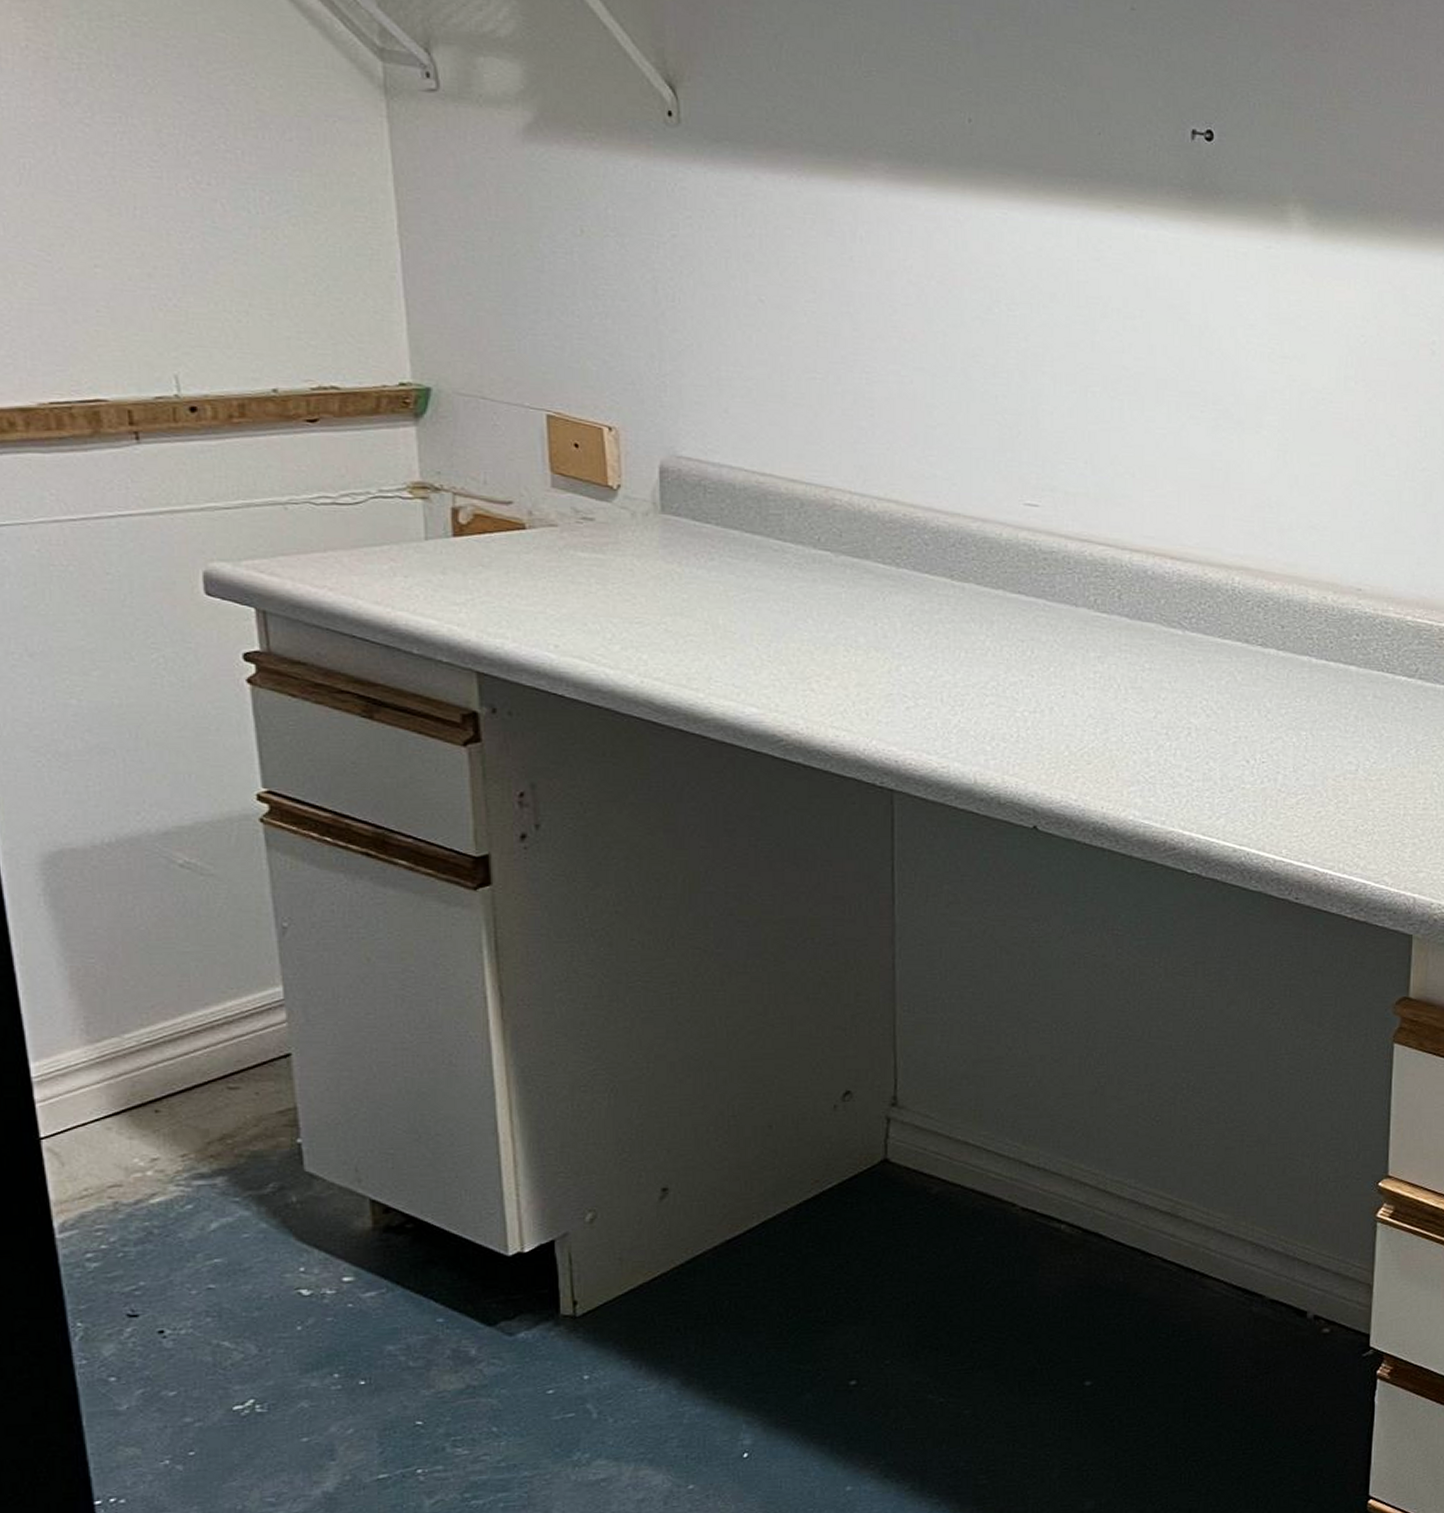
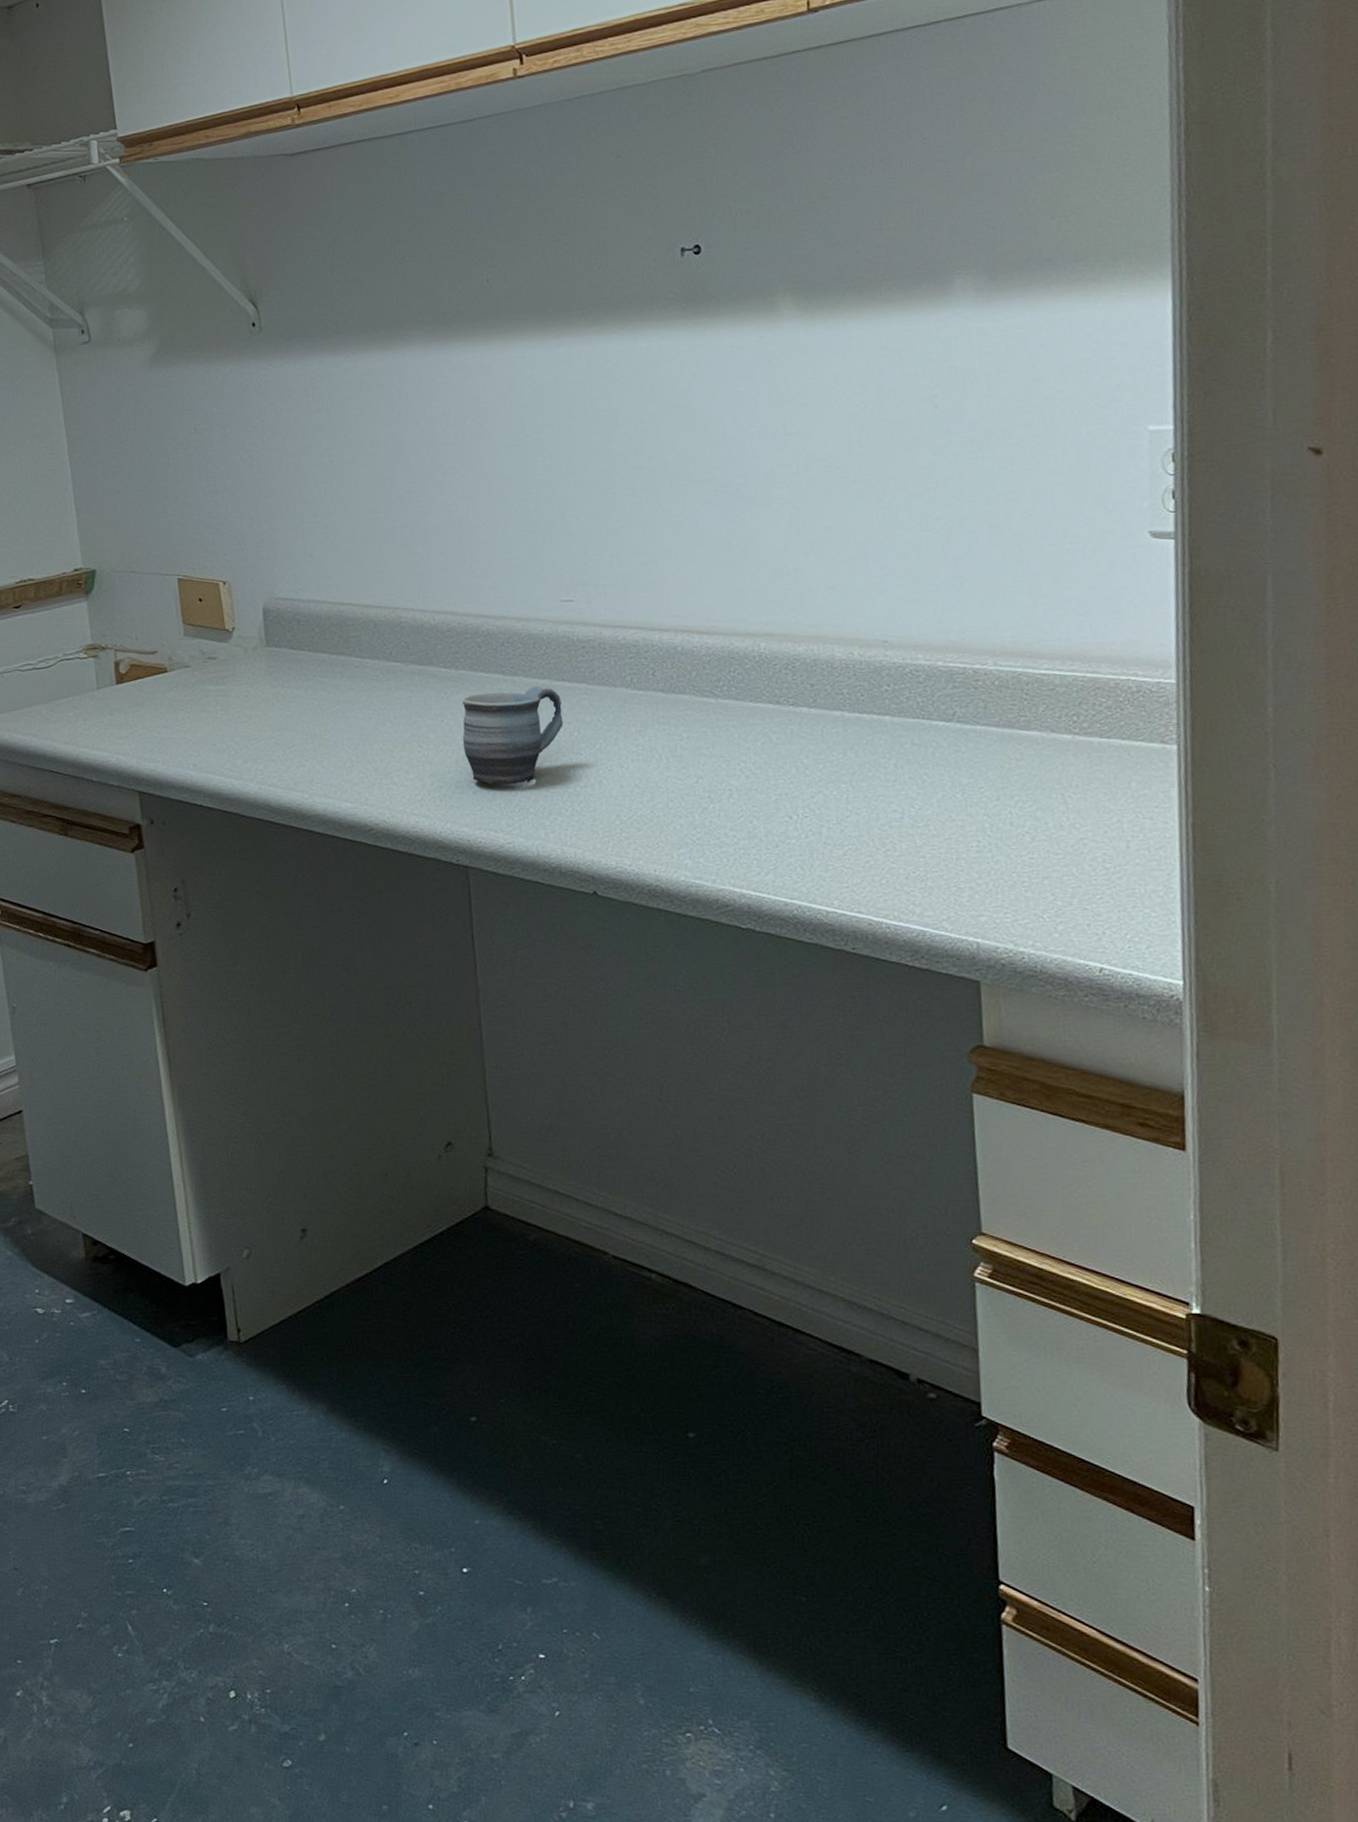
mug: none [898,596,1015,703] -> present [462,686,563,785]

